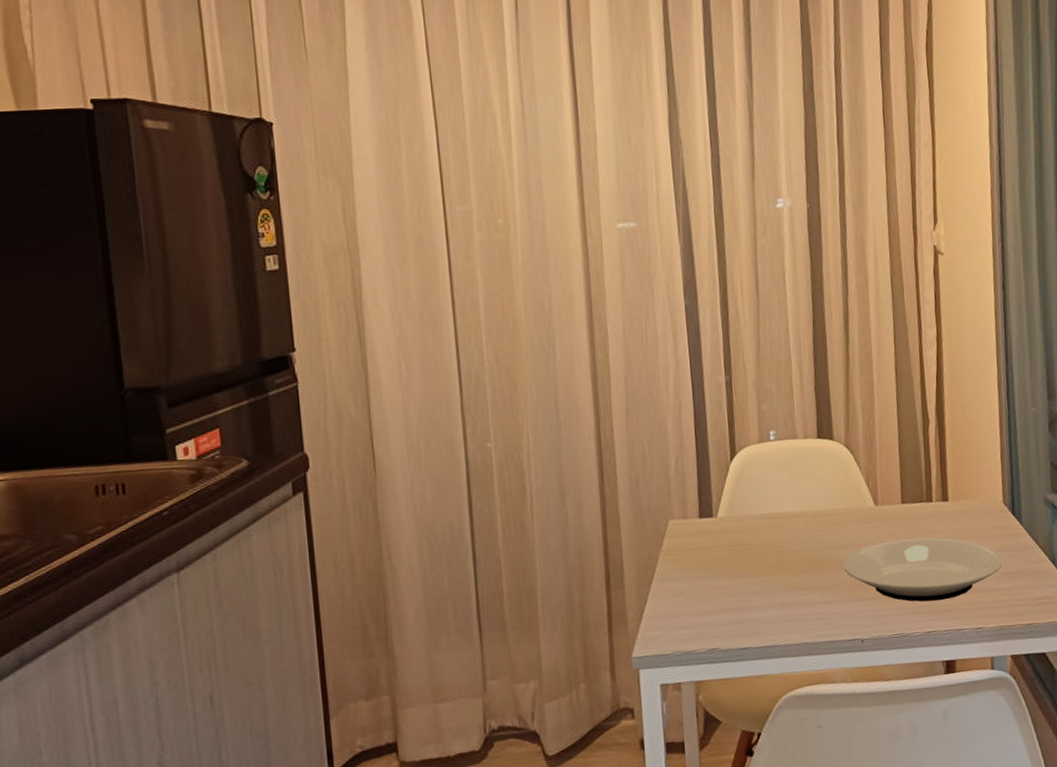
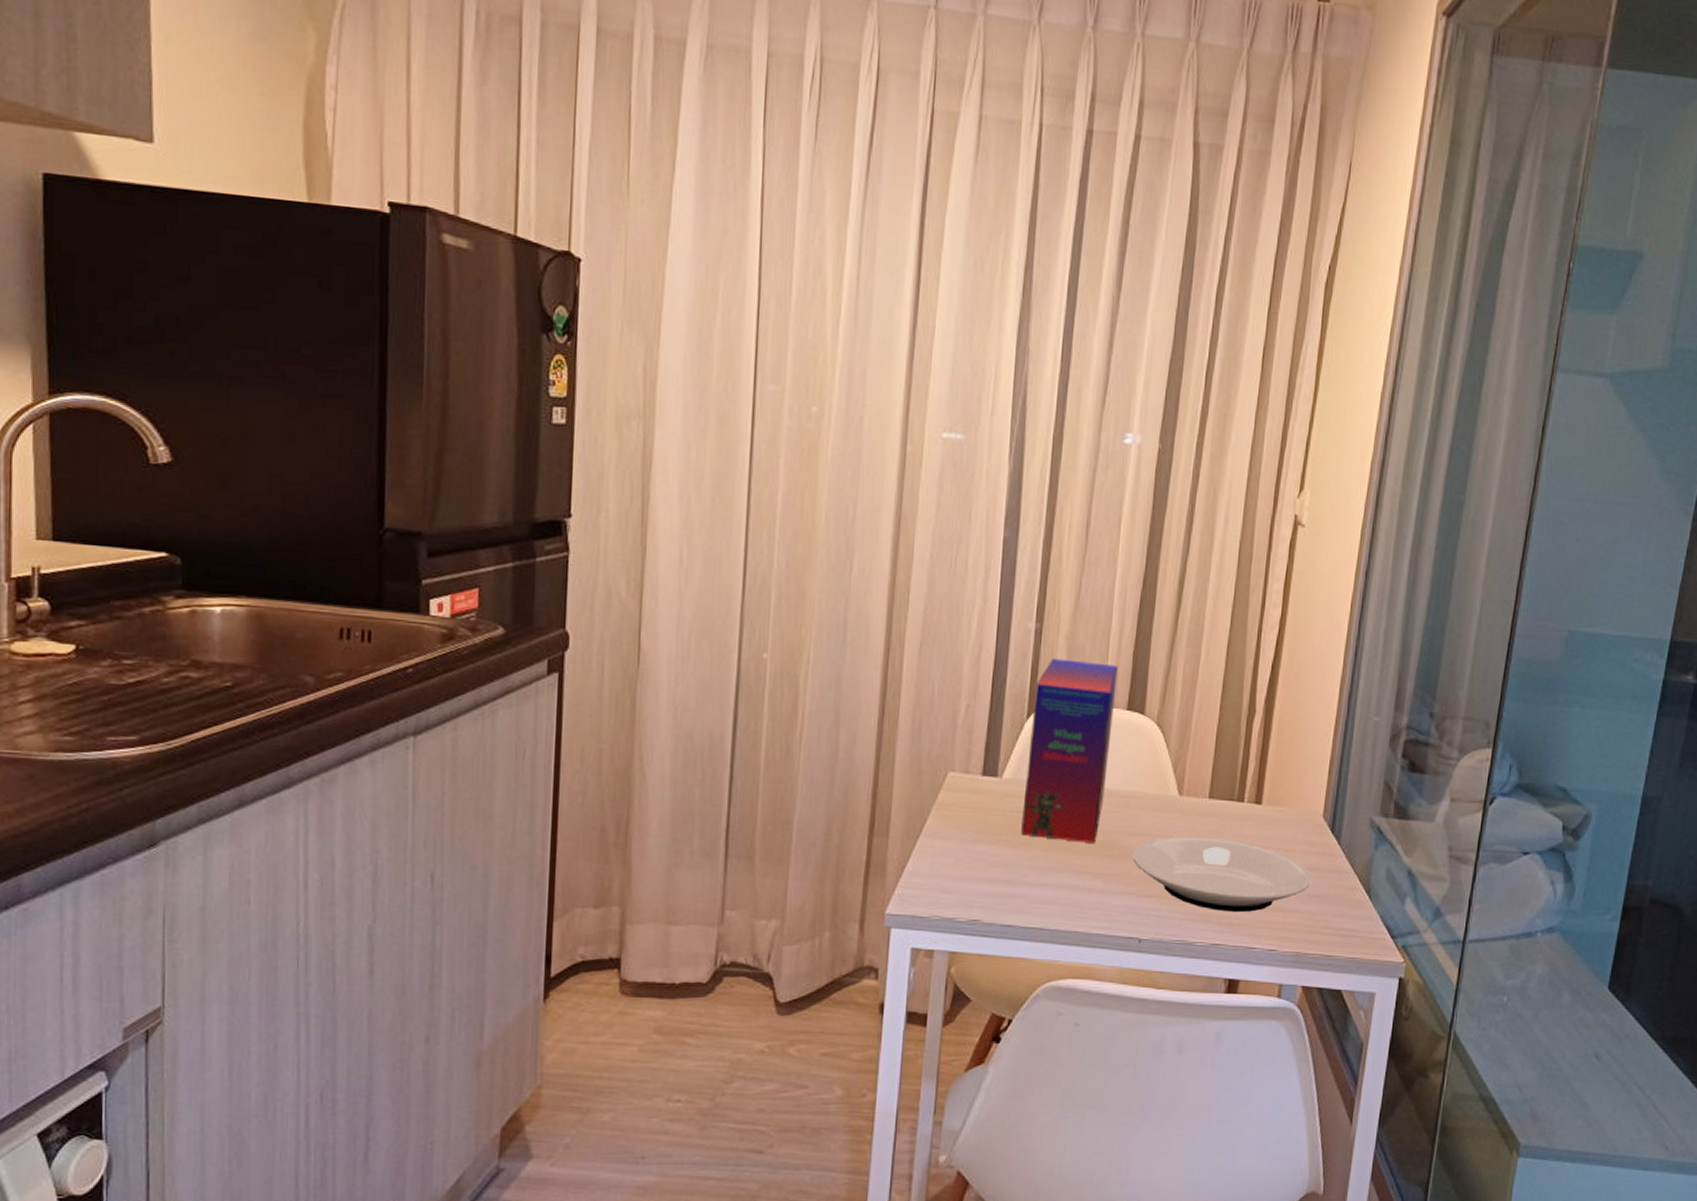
cereal box: none [734,401,810,565] -> present [1021,658,1118,843]

